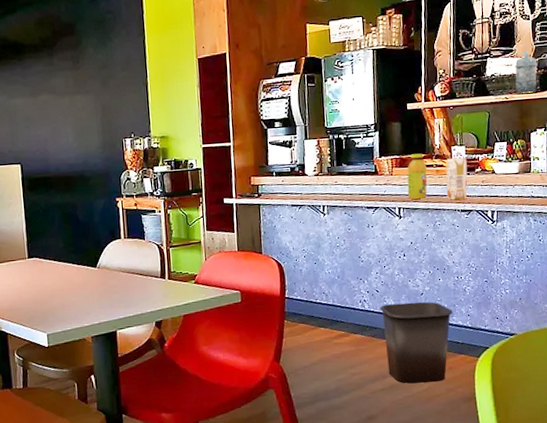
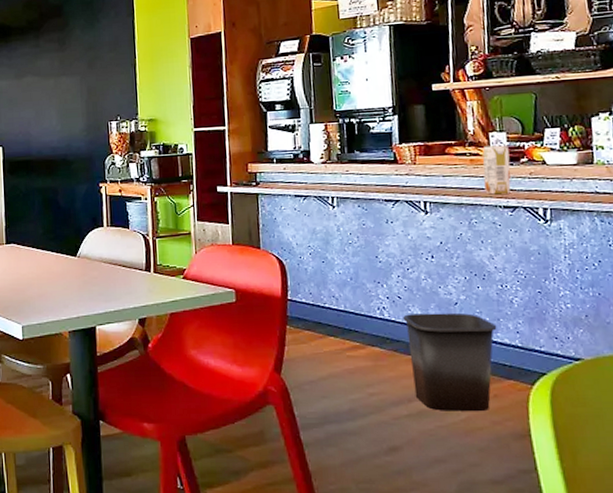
fruit juice: present [407,153,427,200] -> none [433,140,460,193]
canister: present [514,50,537,94] -> none [566,23,597,73]

